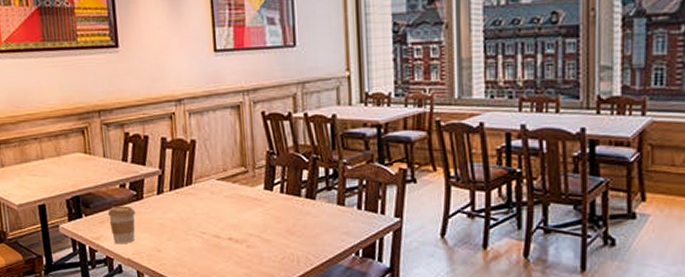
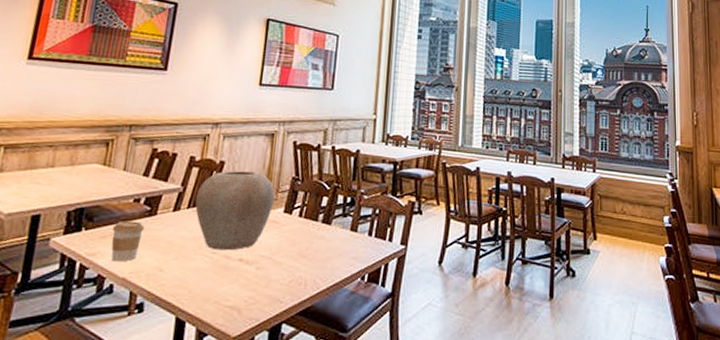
vase: none [175,149,252,230] -> present [195,171,275,251]

